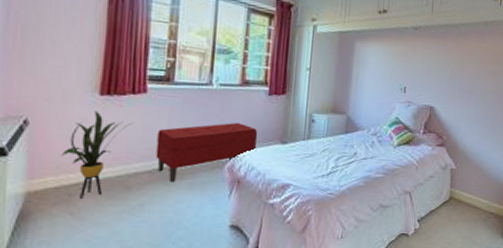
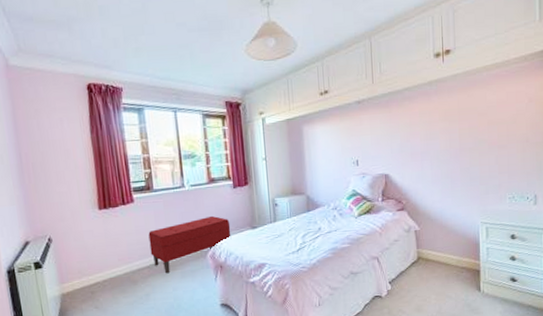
house plant: present [62,110,133,199] -> none [80,223,129,295]

